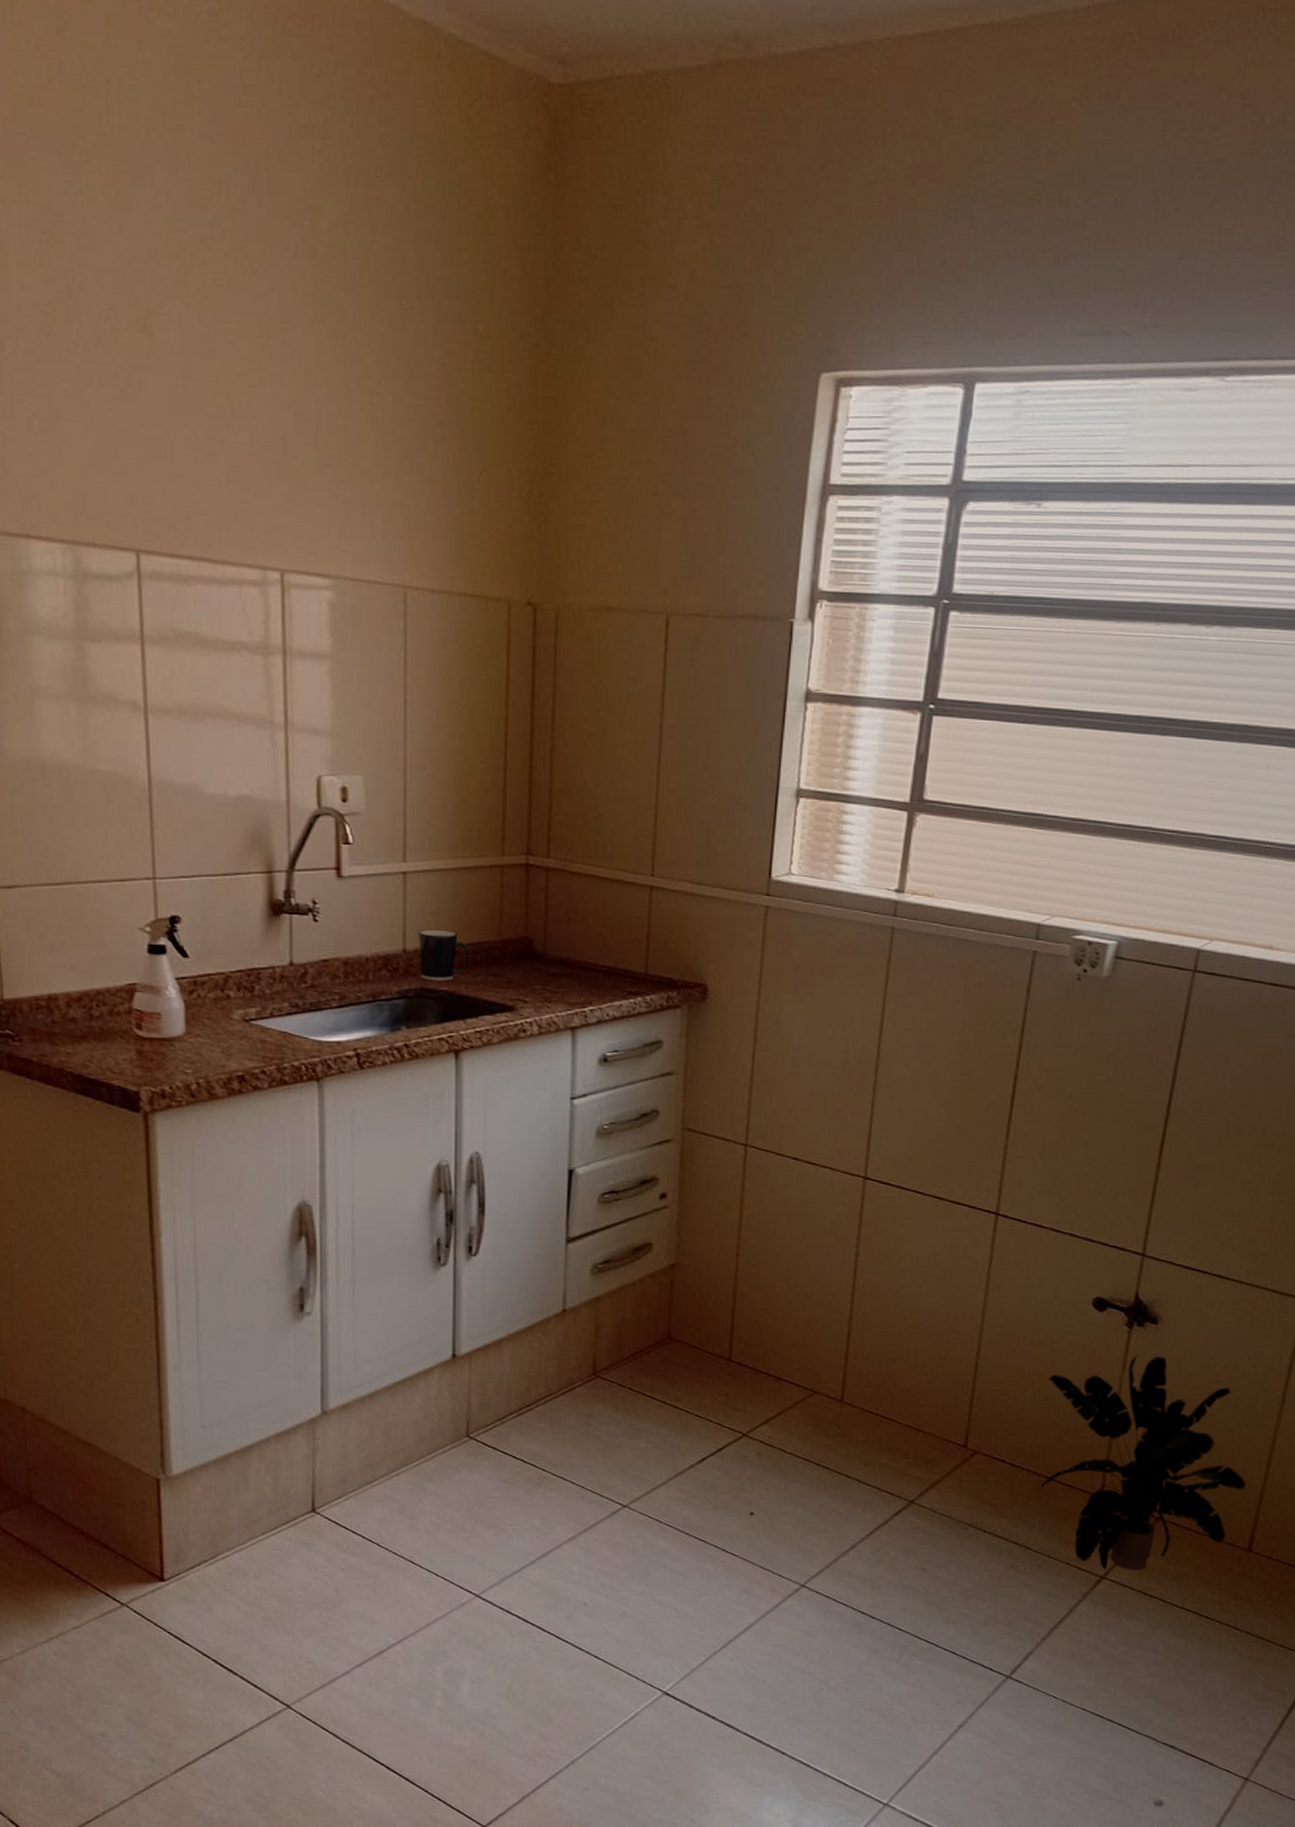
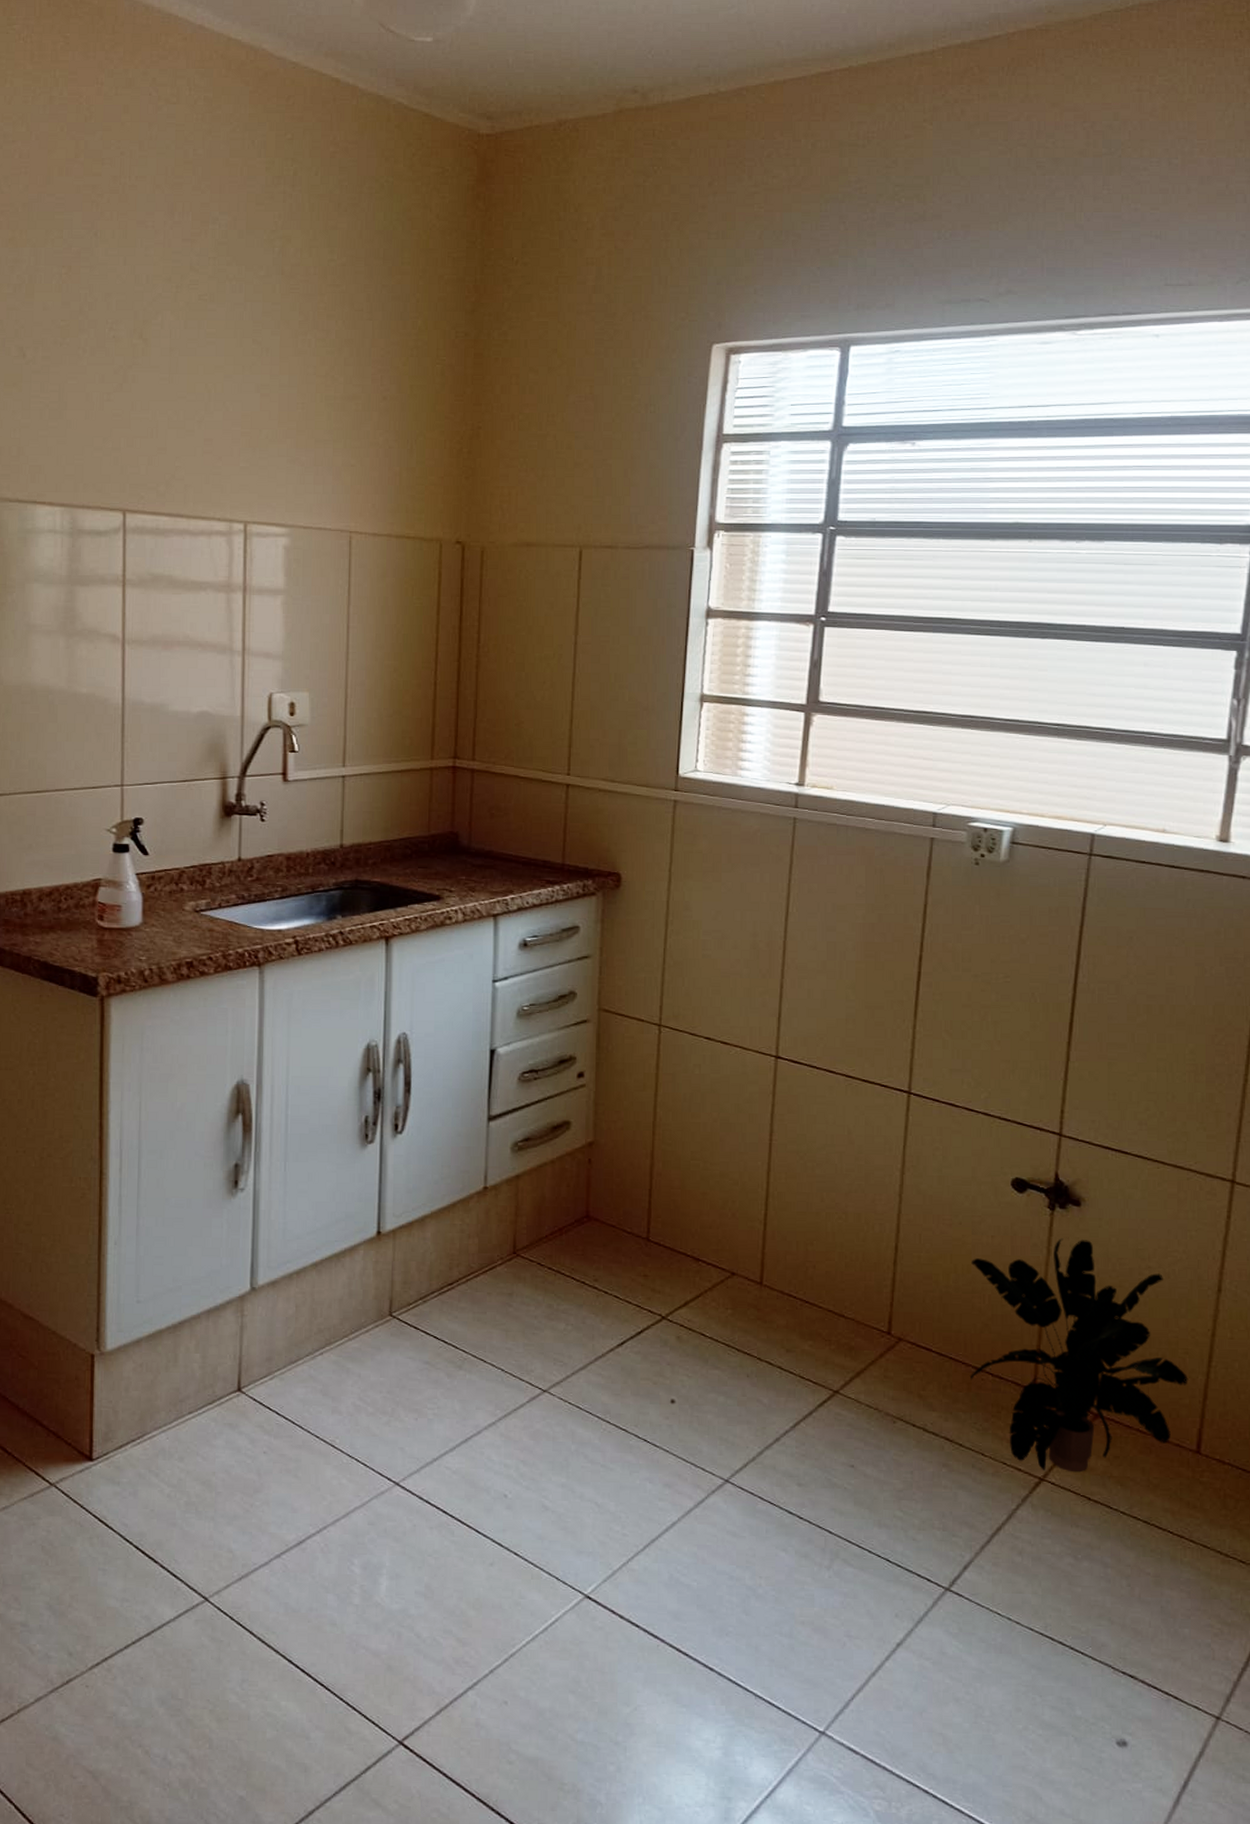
mug: present [418,929,470,982] -> none [354,826,401,874]

